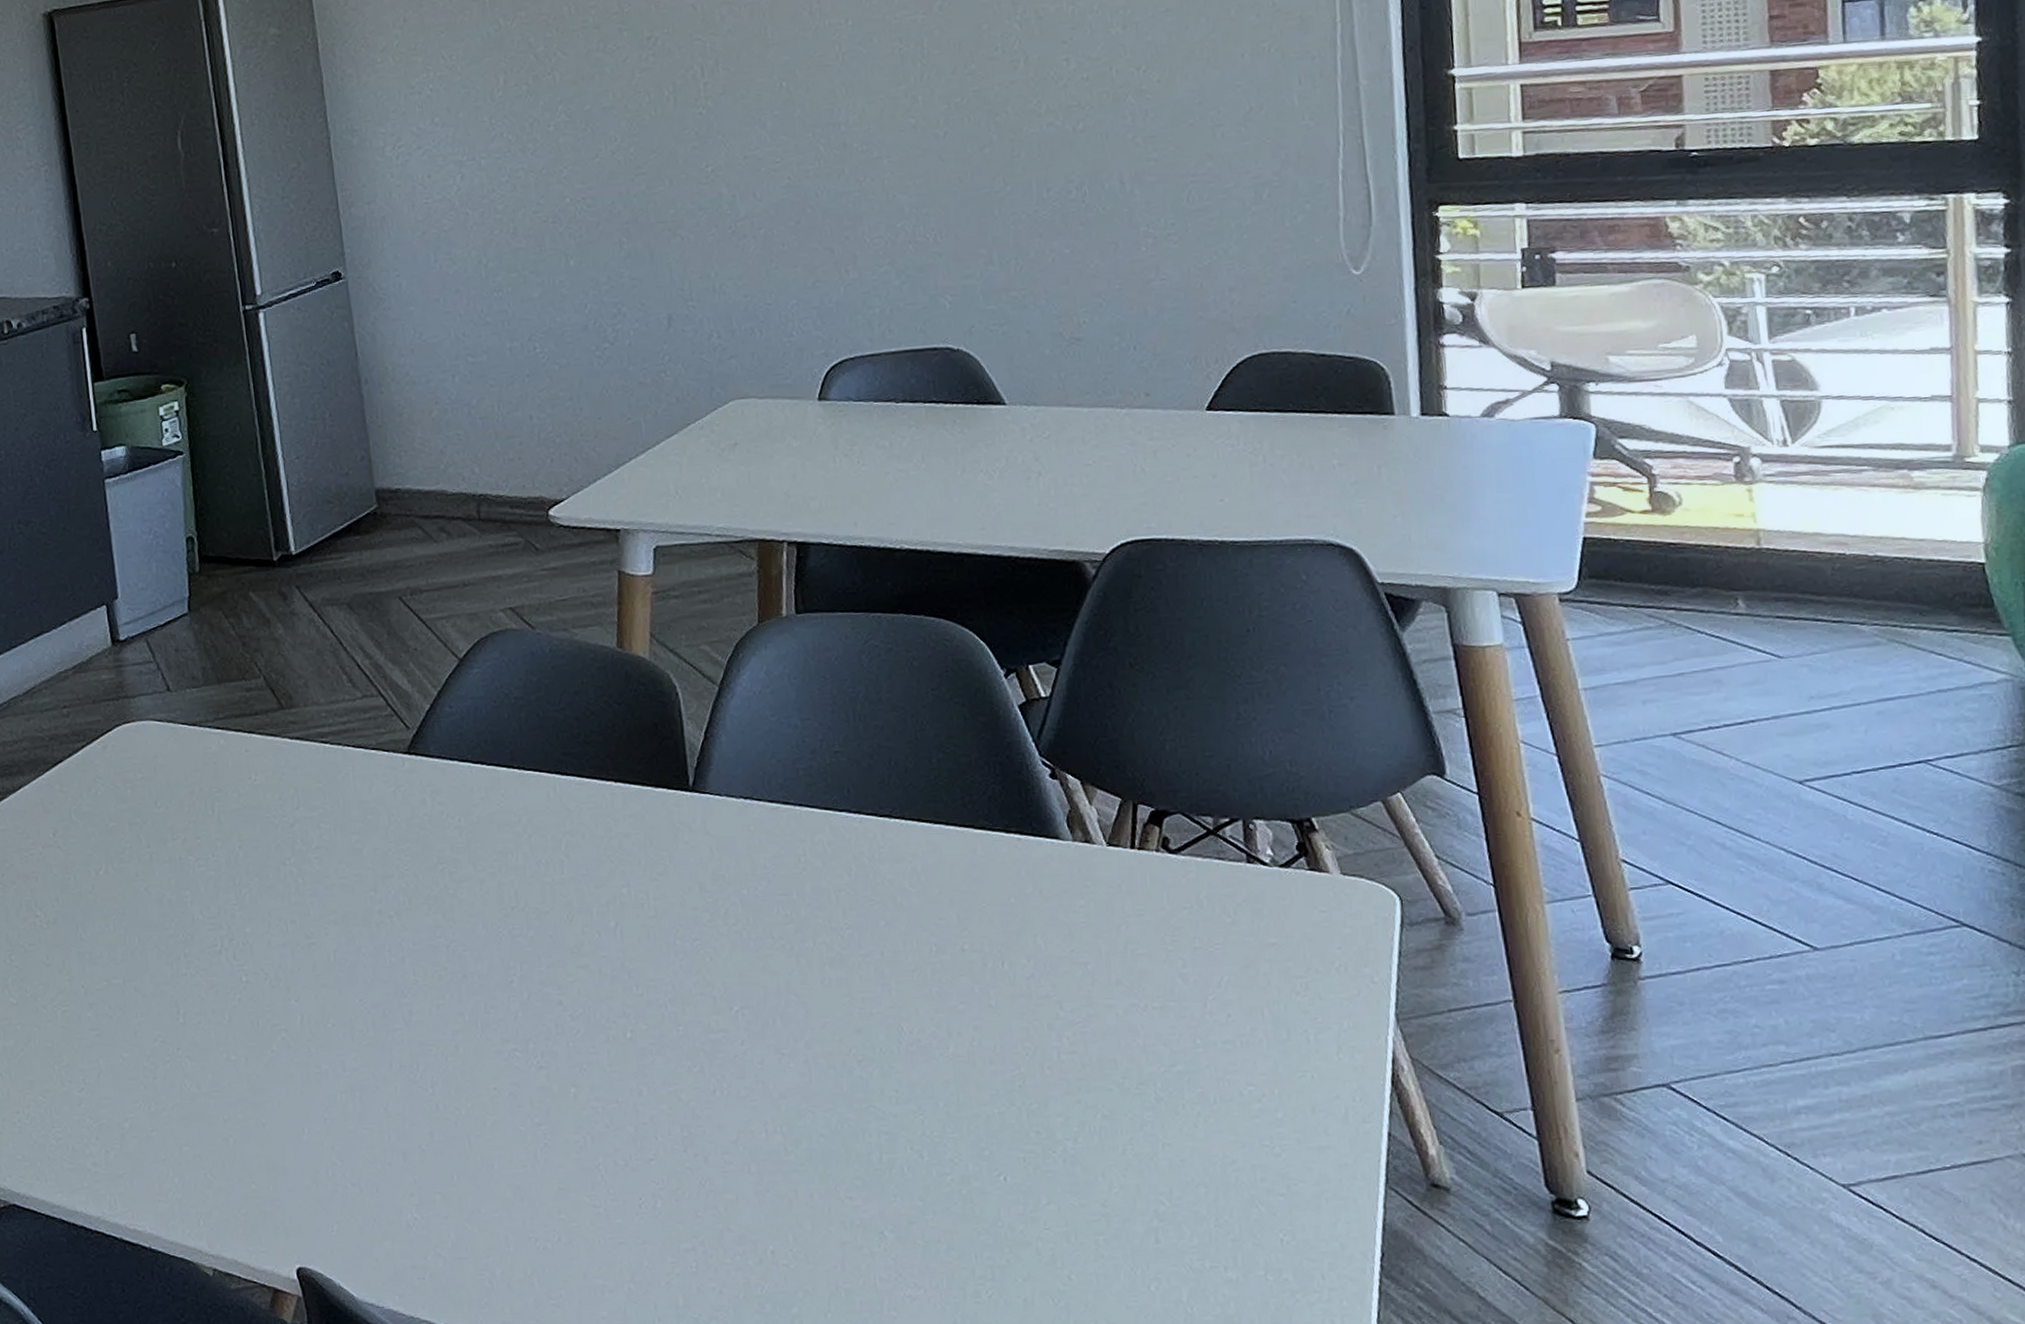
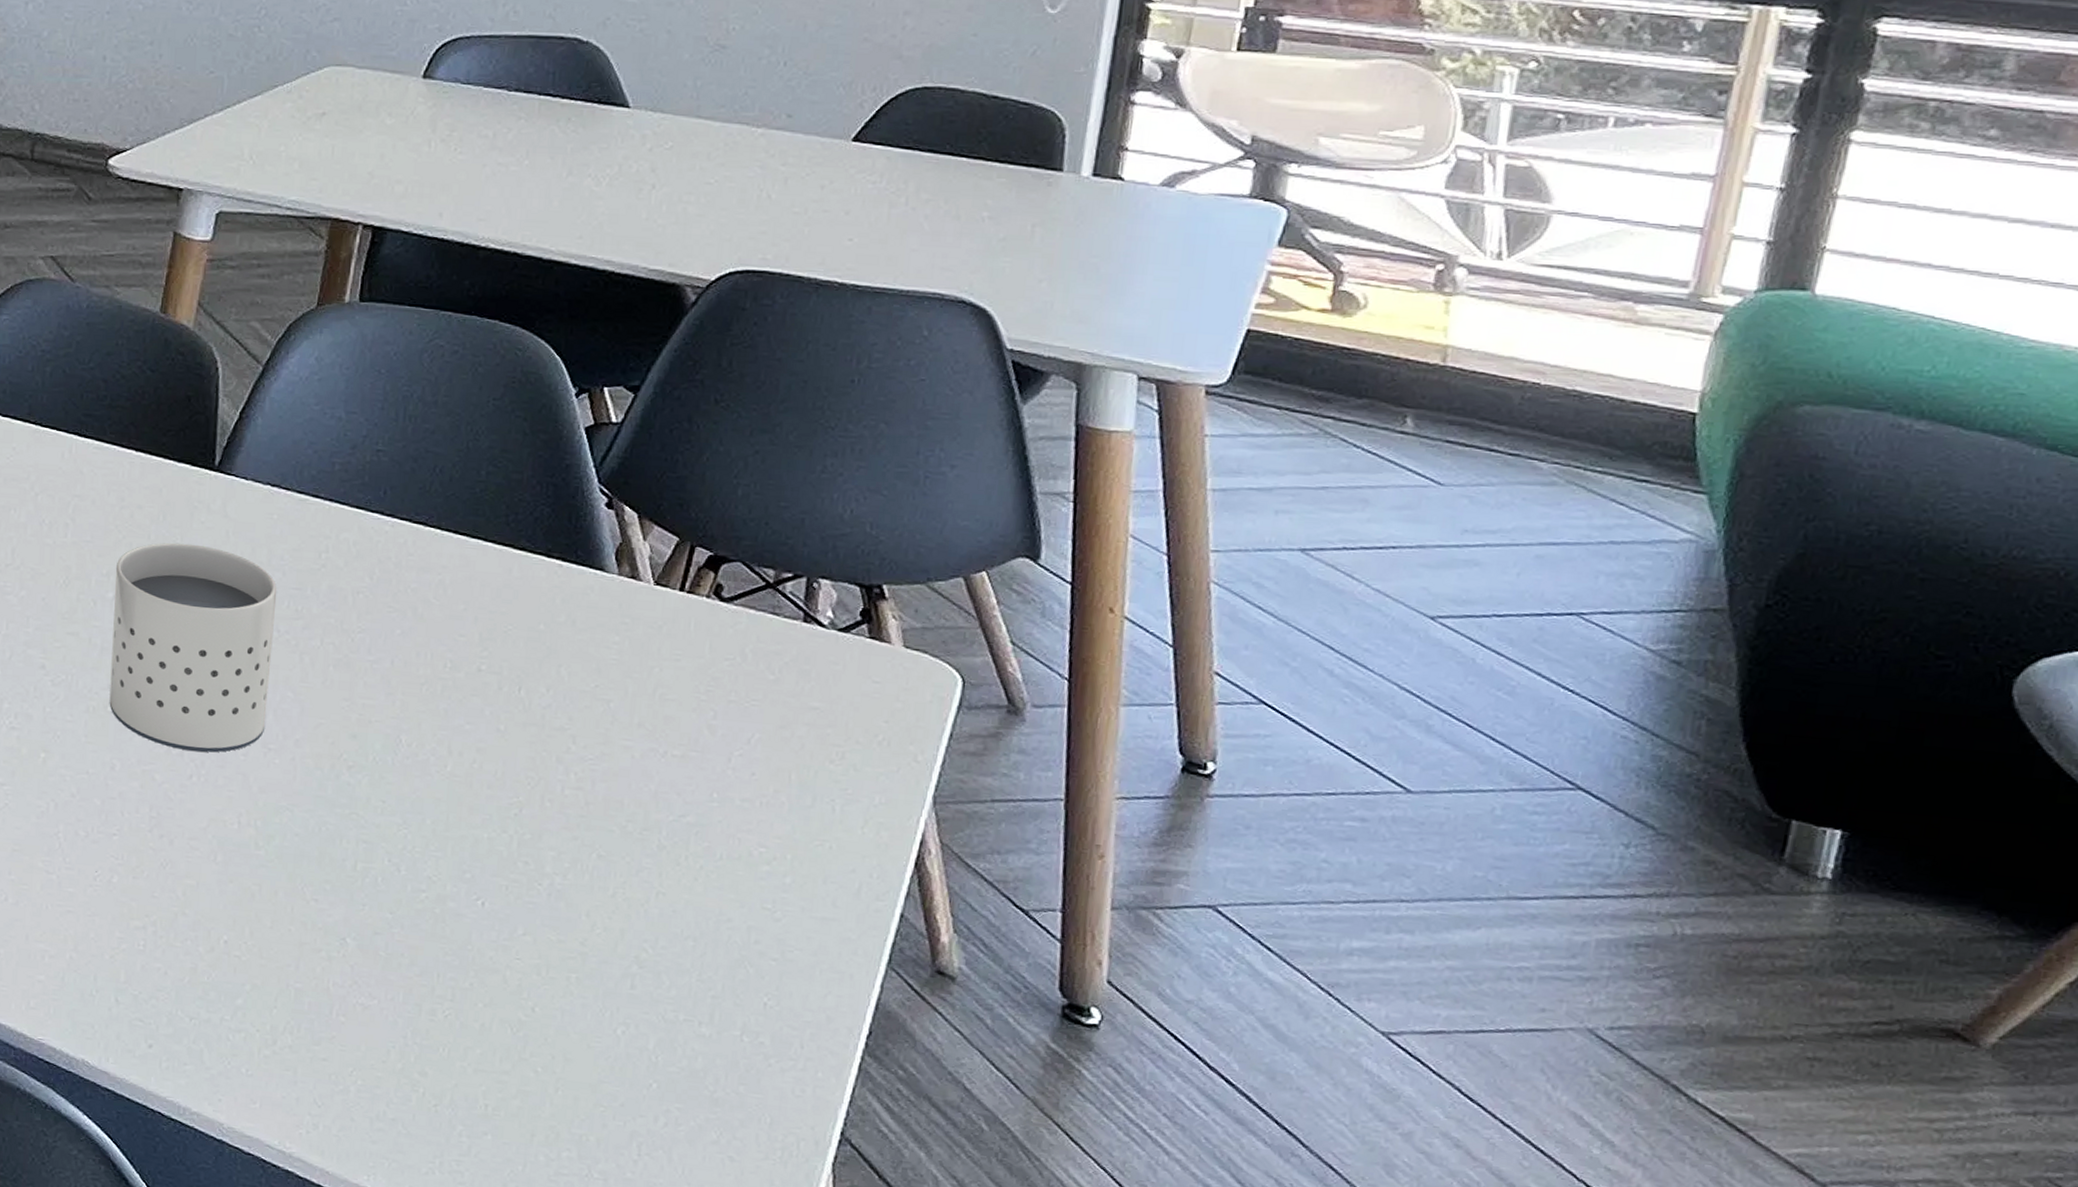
mug: none [613,864,776,1066] -> present [109,542,277,753]

